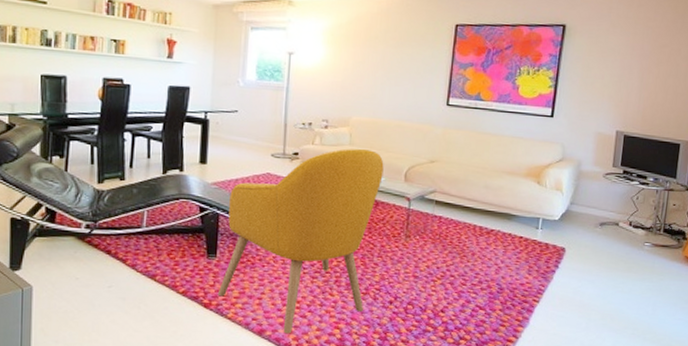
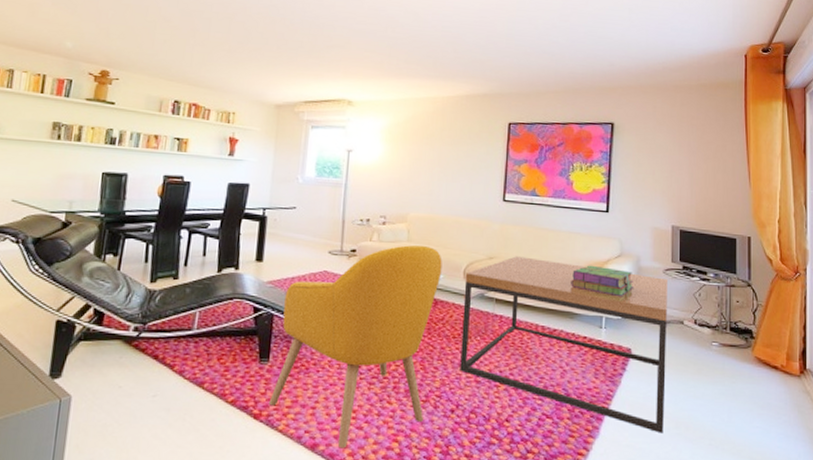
coffee table: none [399,160,607,324] -> present [460,256,667,434]
stack of books: none [510,169,573,200] -> present [571,265,633,297]

